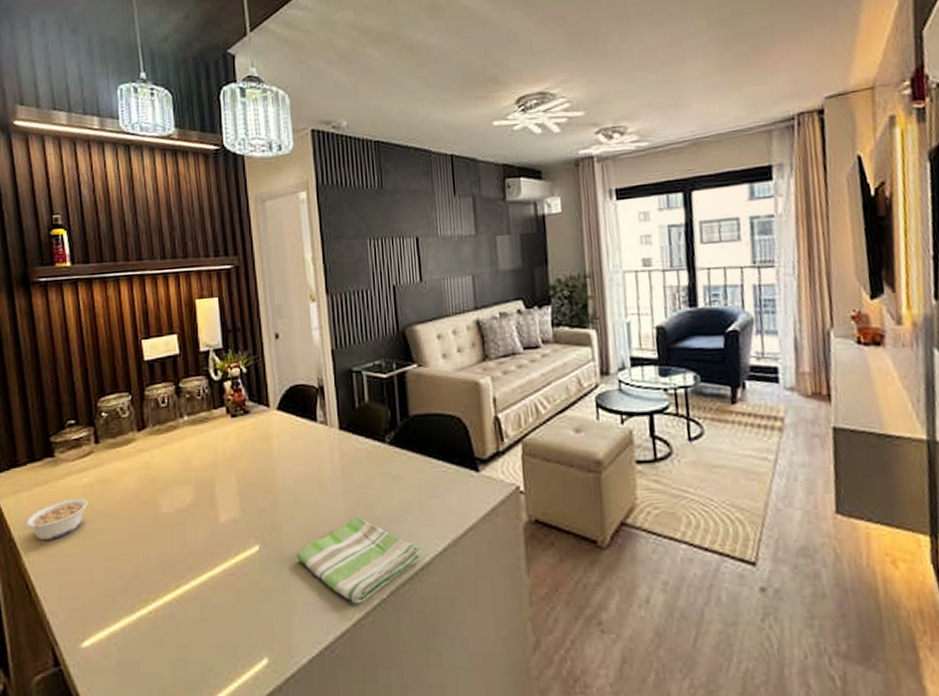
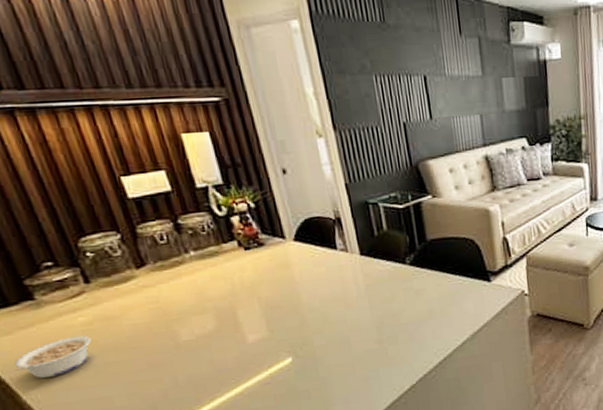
dish towel: present [296,516,421,604] -> none [329,325,444,392]

